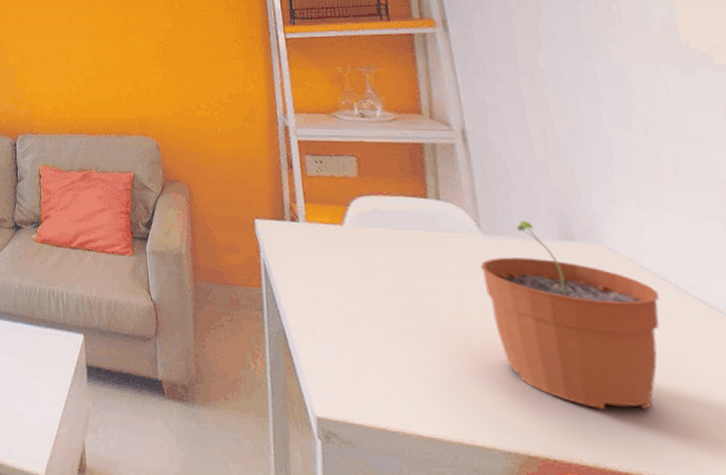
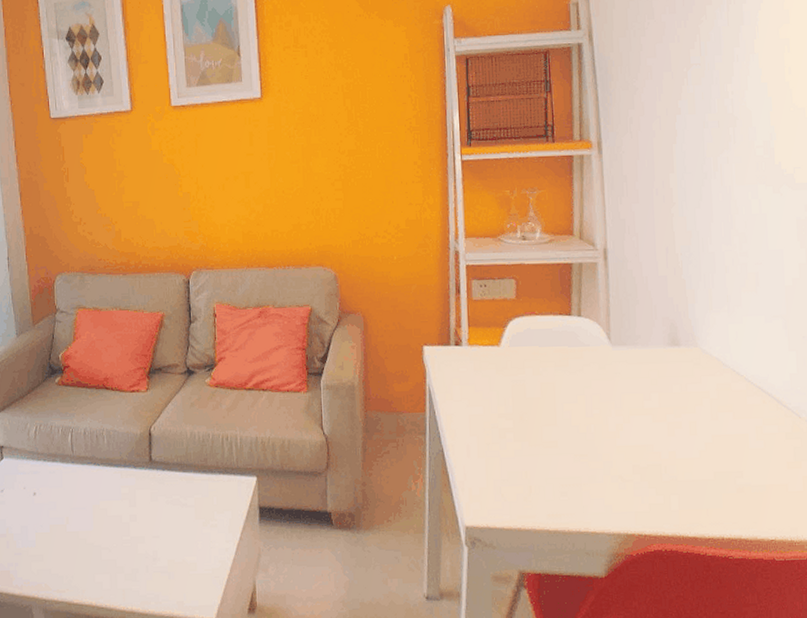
plant pot: present [480,221,660,410] -> none [607,331,733,488]

